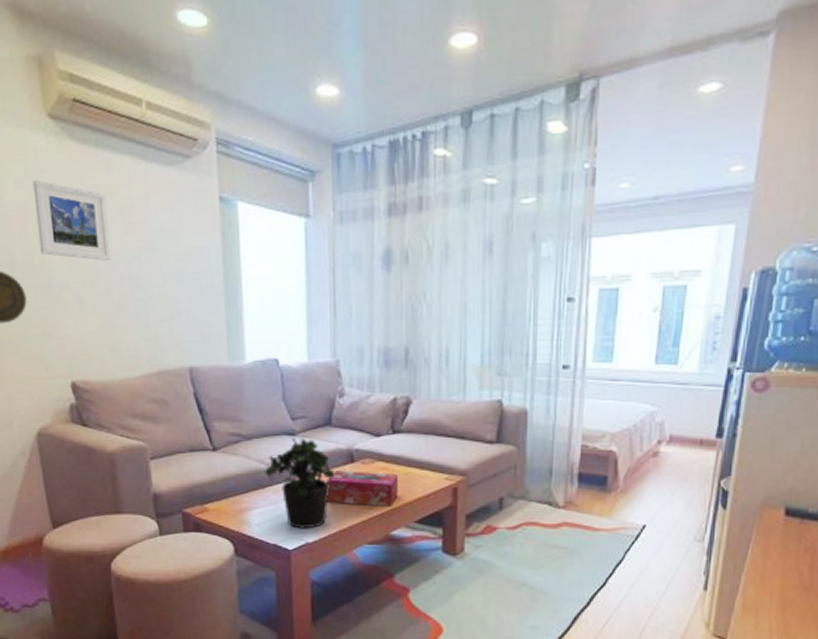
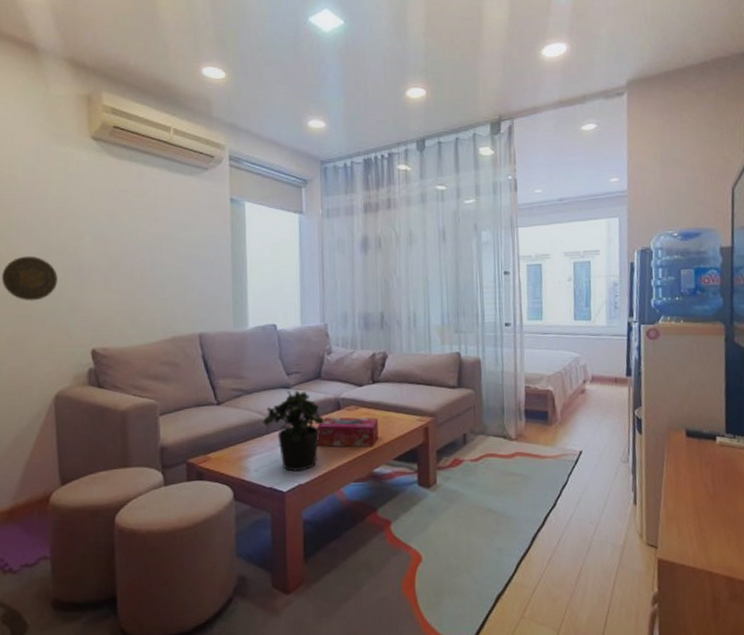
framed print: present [32,179,112,261] -> none [73,185,136,248]

